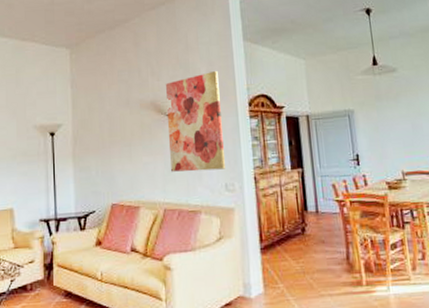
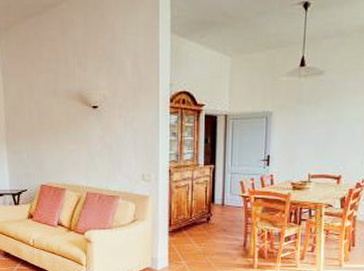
wall art: present [166,71,225,172] -> none [92,65,143,161]

